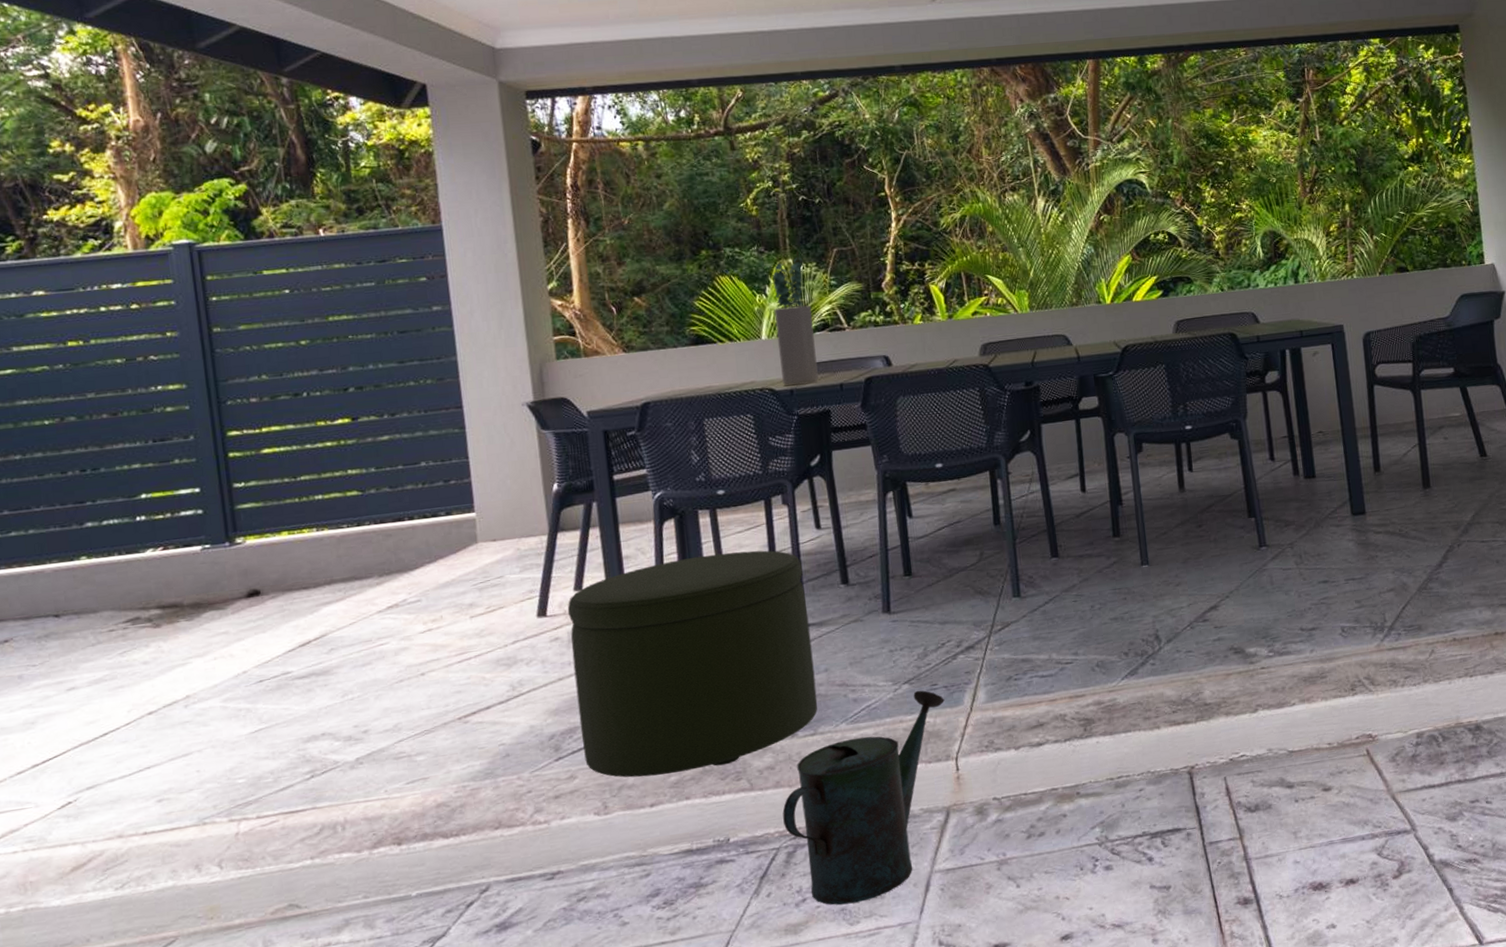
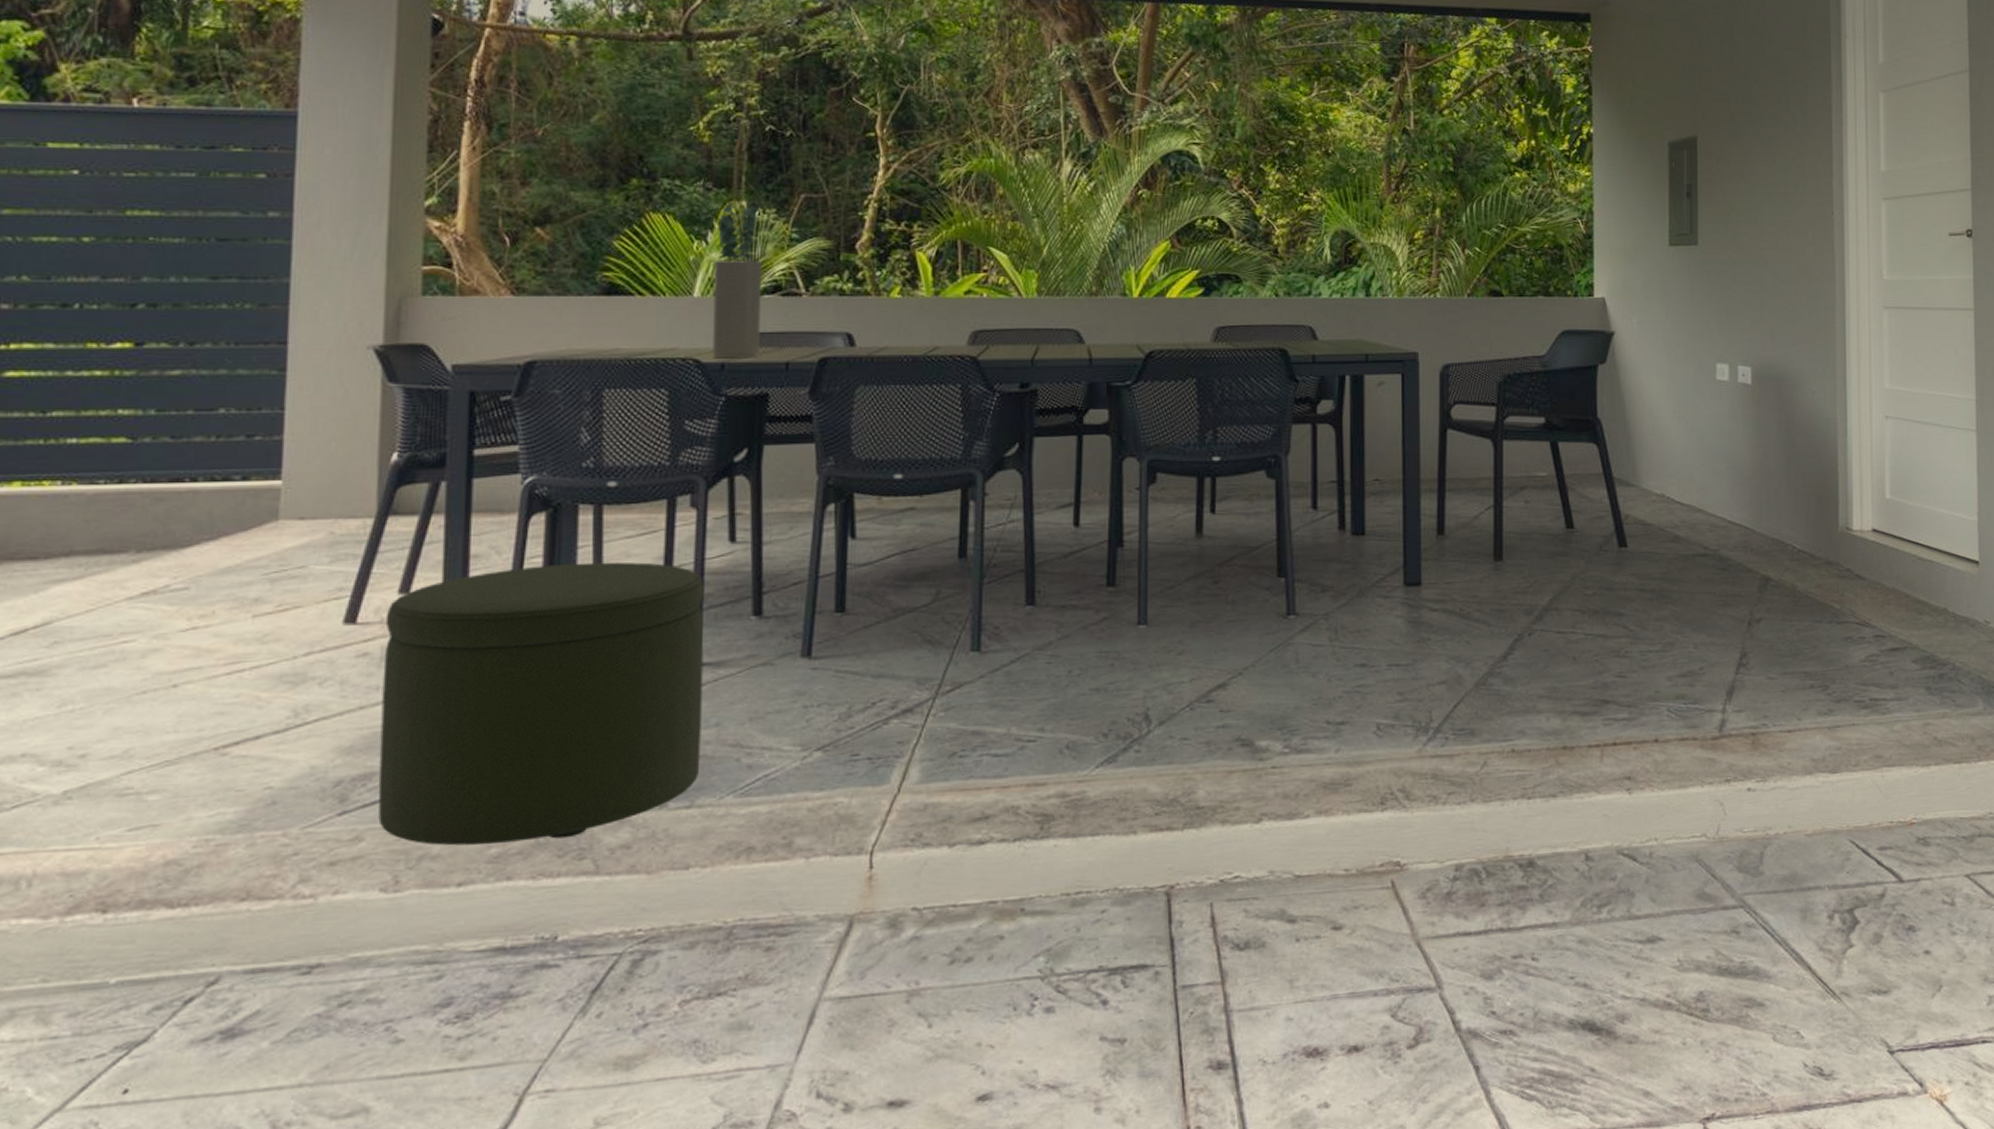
watering can: present [782,690,945,905] -> none [633,760,866,1036]

